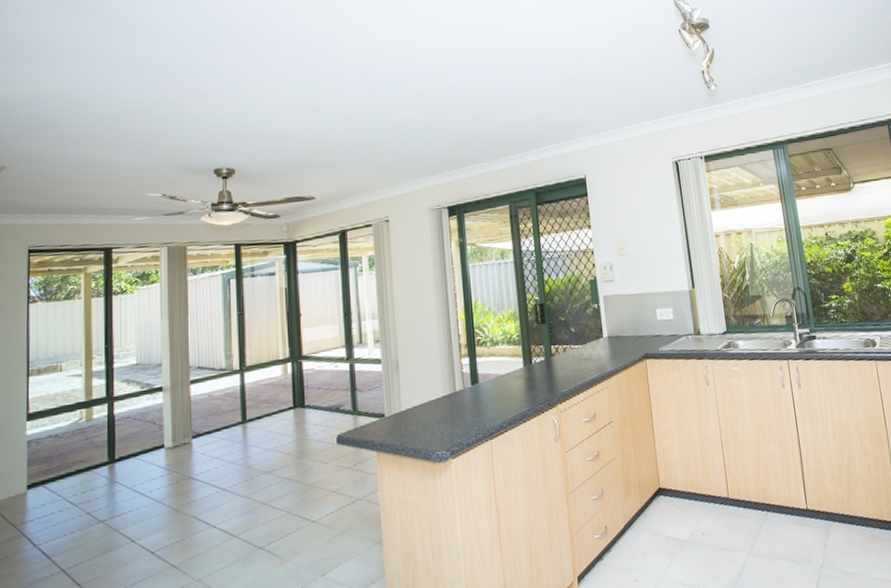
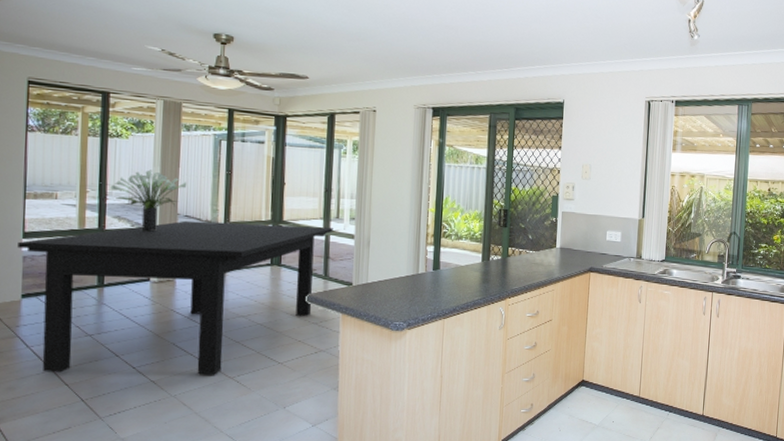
dining table: none [21,355,357,574] -> present [17,220,333,375]
potted plant: none [117,323,197,392] -> present [110,169,187,232]

